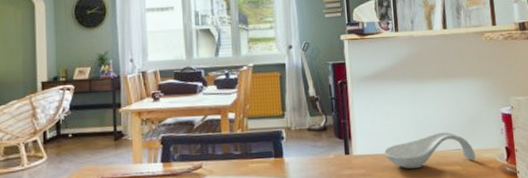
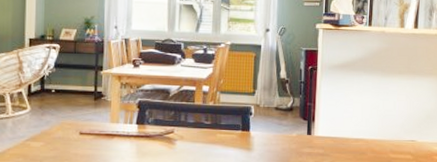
spoon rest: present [383,132,476,169] -> none [343,123,427,153]

